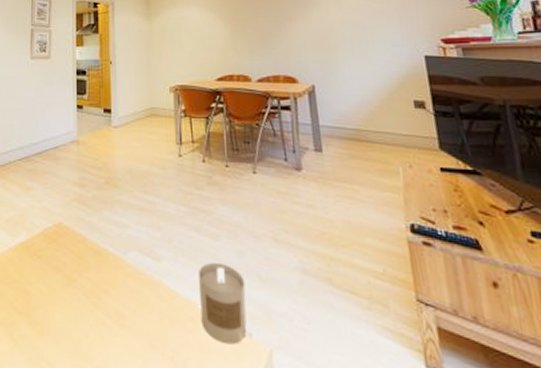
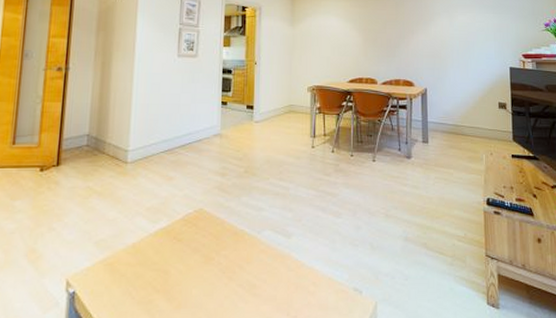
candle: present [199,262,247,345] -> none [322,235,360,301]

